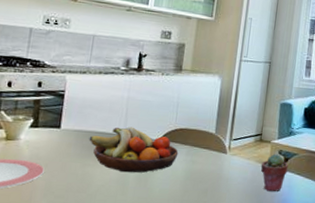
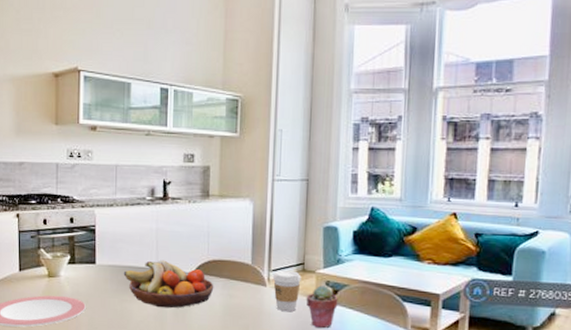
coffee cup: none [233,140,258,177] -> present [273,270,301,312]

